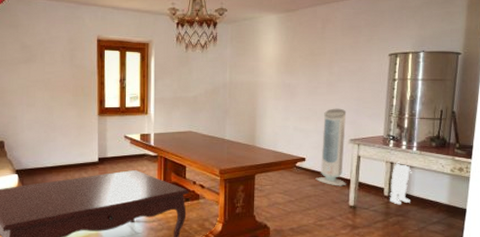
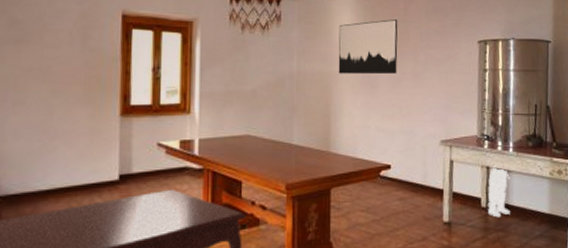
wall art: none [263,37,316,84] -> present [338,19,398,75]
air purifier: present [315,108,347,186] -> none [403,103,440,199]

